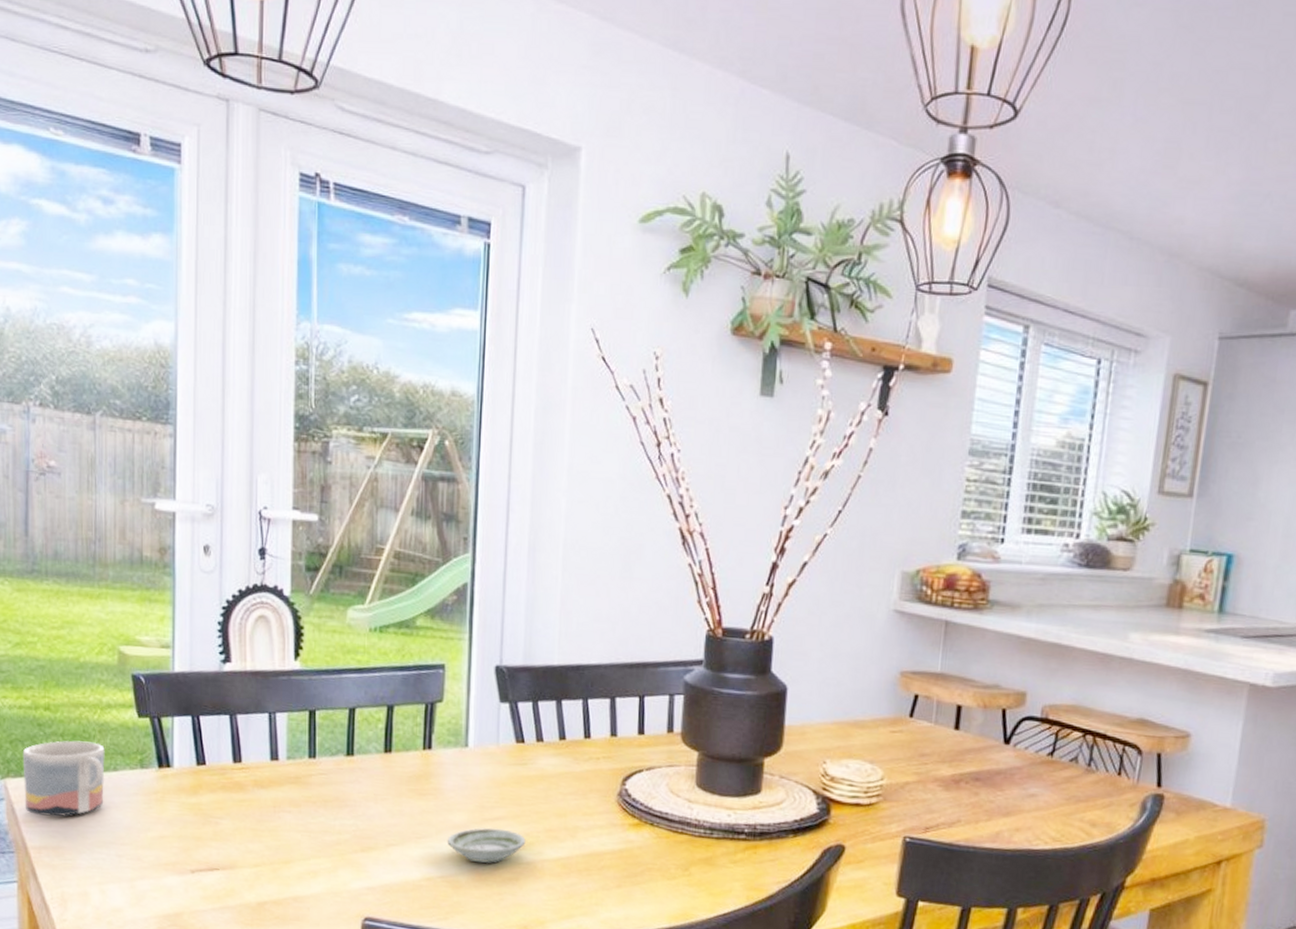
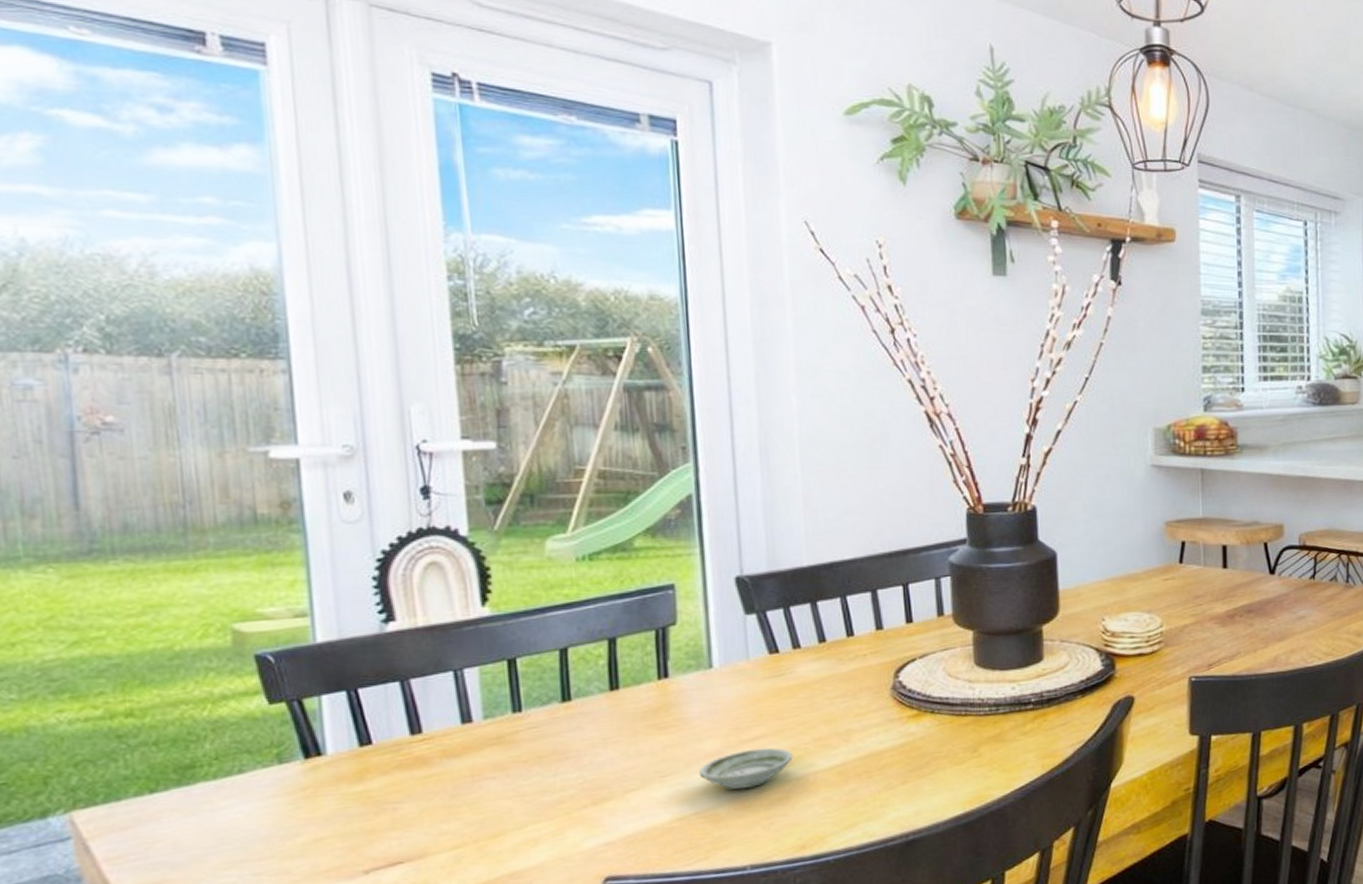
mug: present [22,740,105,817] -> none [95,744,228,848]

